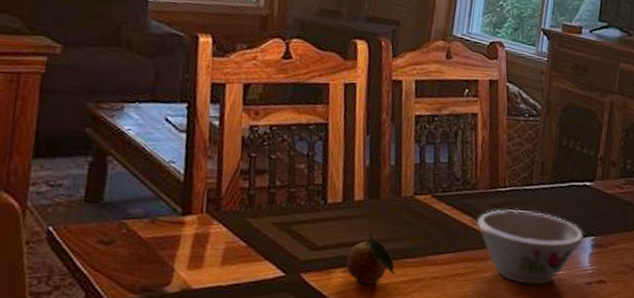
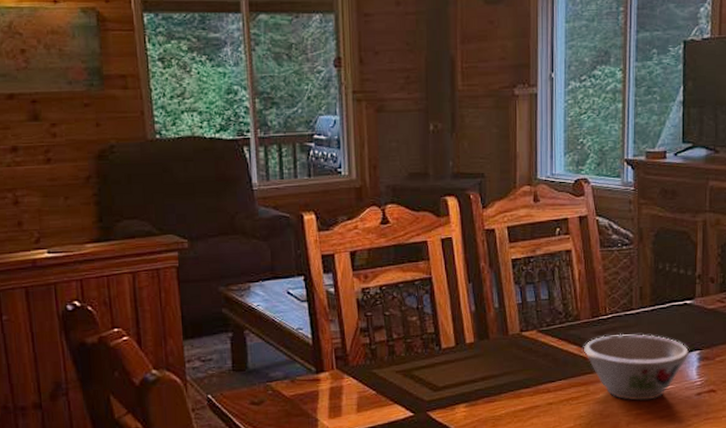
fruit: present [346,228,395,285] -> none [467,366,513,416]

